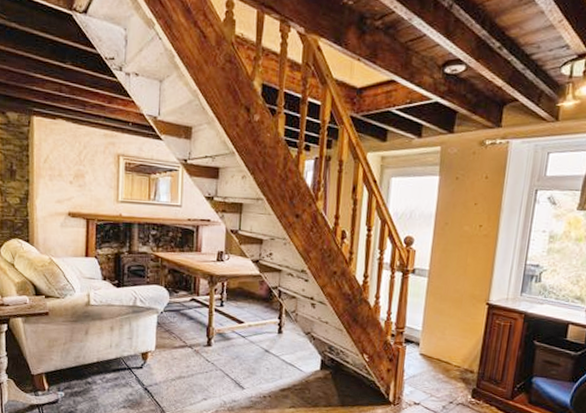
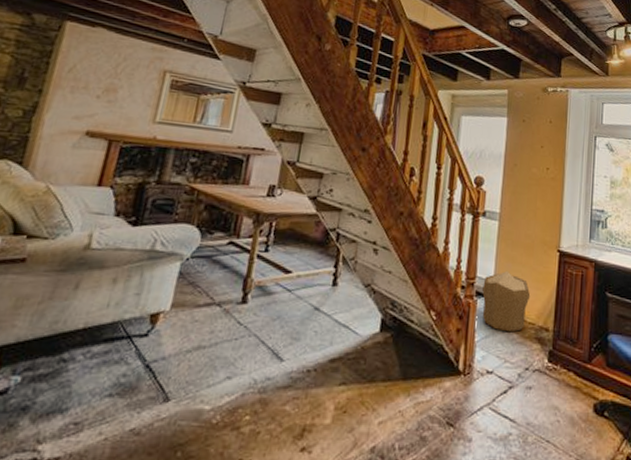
pouf: none [410,322,457,373] -> present [481,271,531,333]

